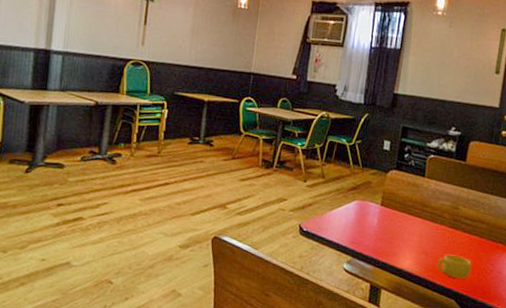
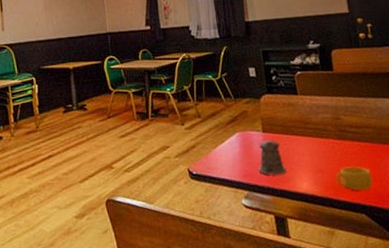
pepper shaker: none [367,214,394,249] -> present [258,139,287,176]

